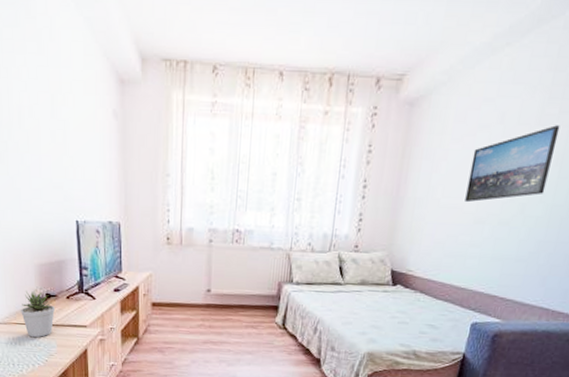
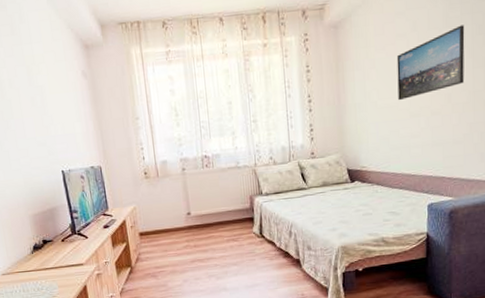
potted plant: present [21,289,55,338] -> none [21,237,53,283]

